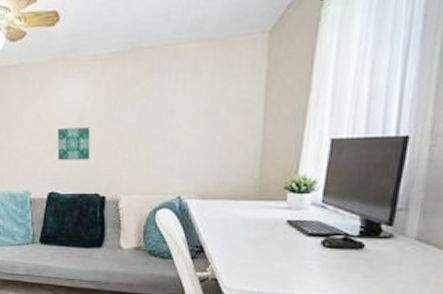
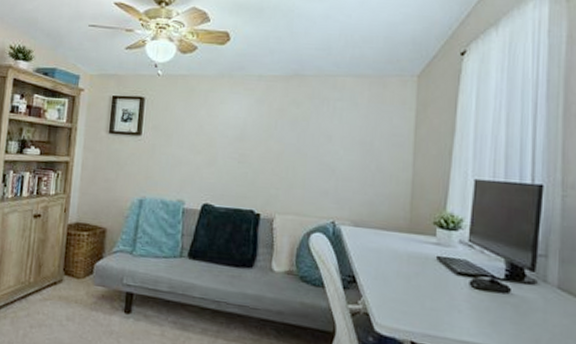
wall art: present [58,127,91,161] -> none [216,140,251,175]

